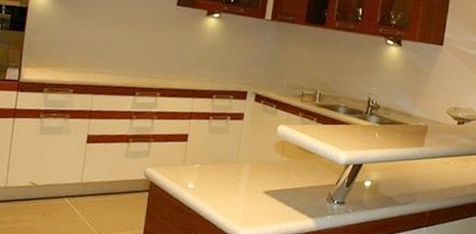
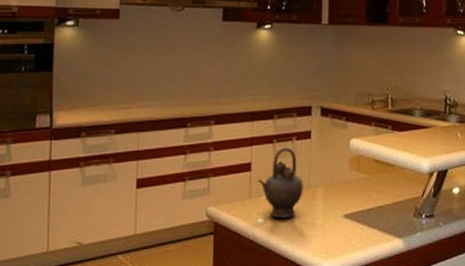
teapot: none [192,125,232,187] -> present [257,147,303,219]

